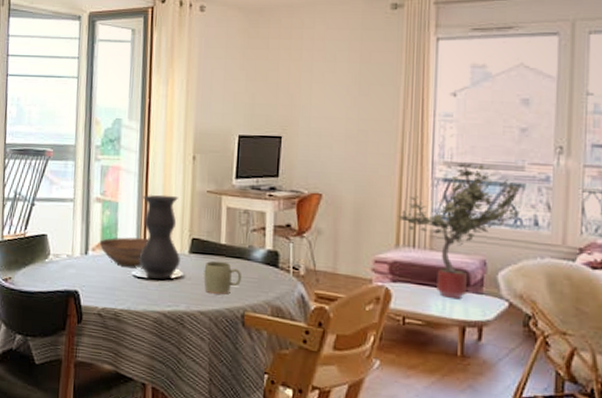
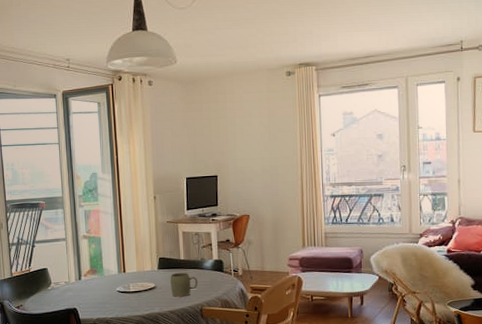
bowl: present [99,237,148,267] -> none [89,262,126,285]
vase: present [138,194,180,280] -> none [119,227,152,292]
potted tree: present [398,163,521,300] -> none [302,182,382,279]

